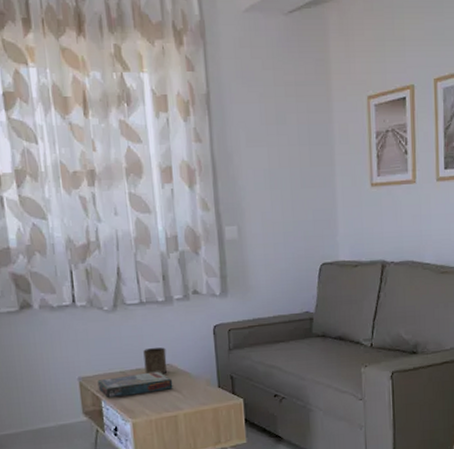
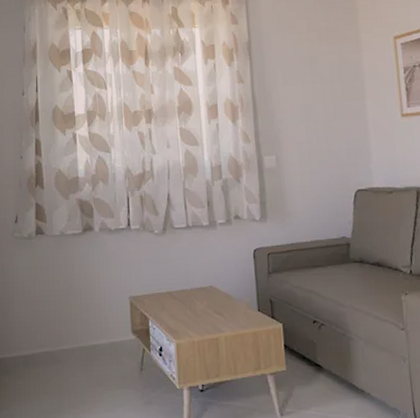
board game: present [97,371,173,399] -> none [146,293,215,318]
cup: present [143,347,168,374] -> none [188,270,210,295]

